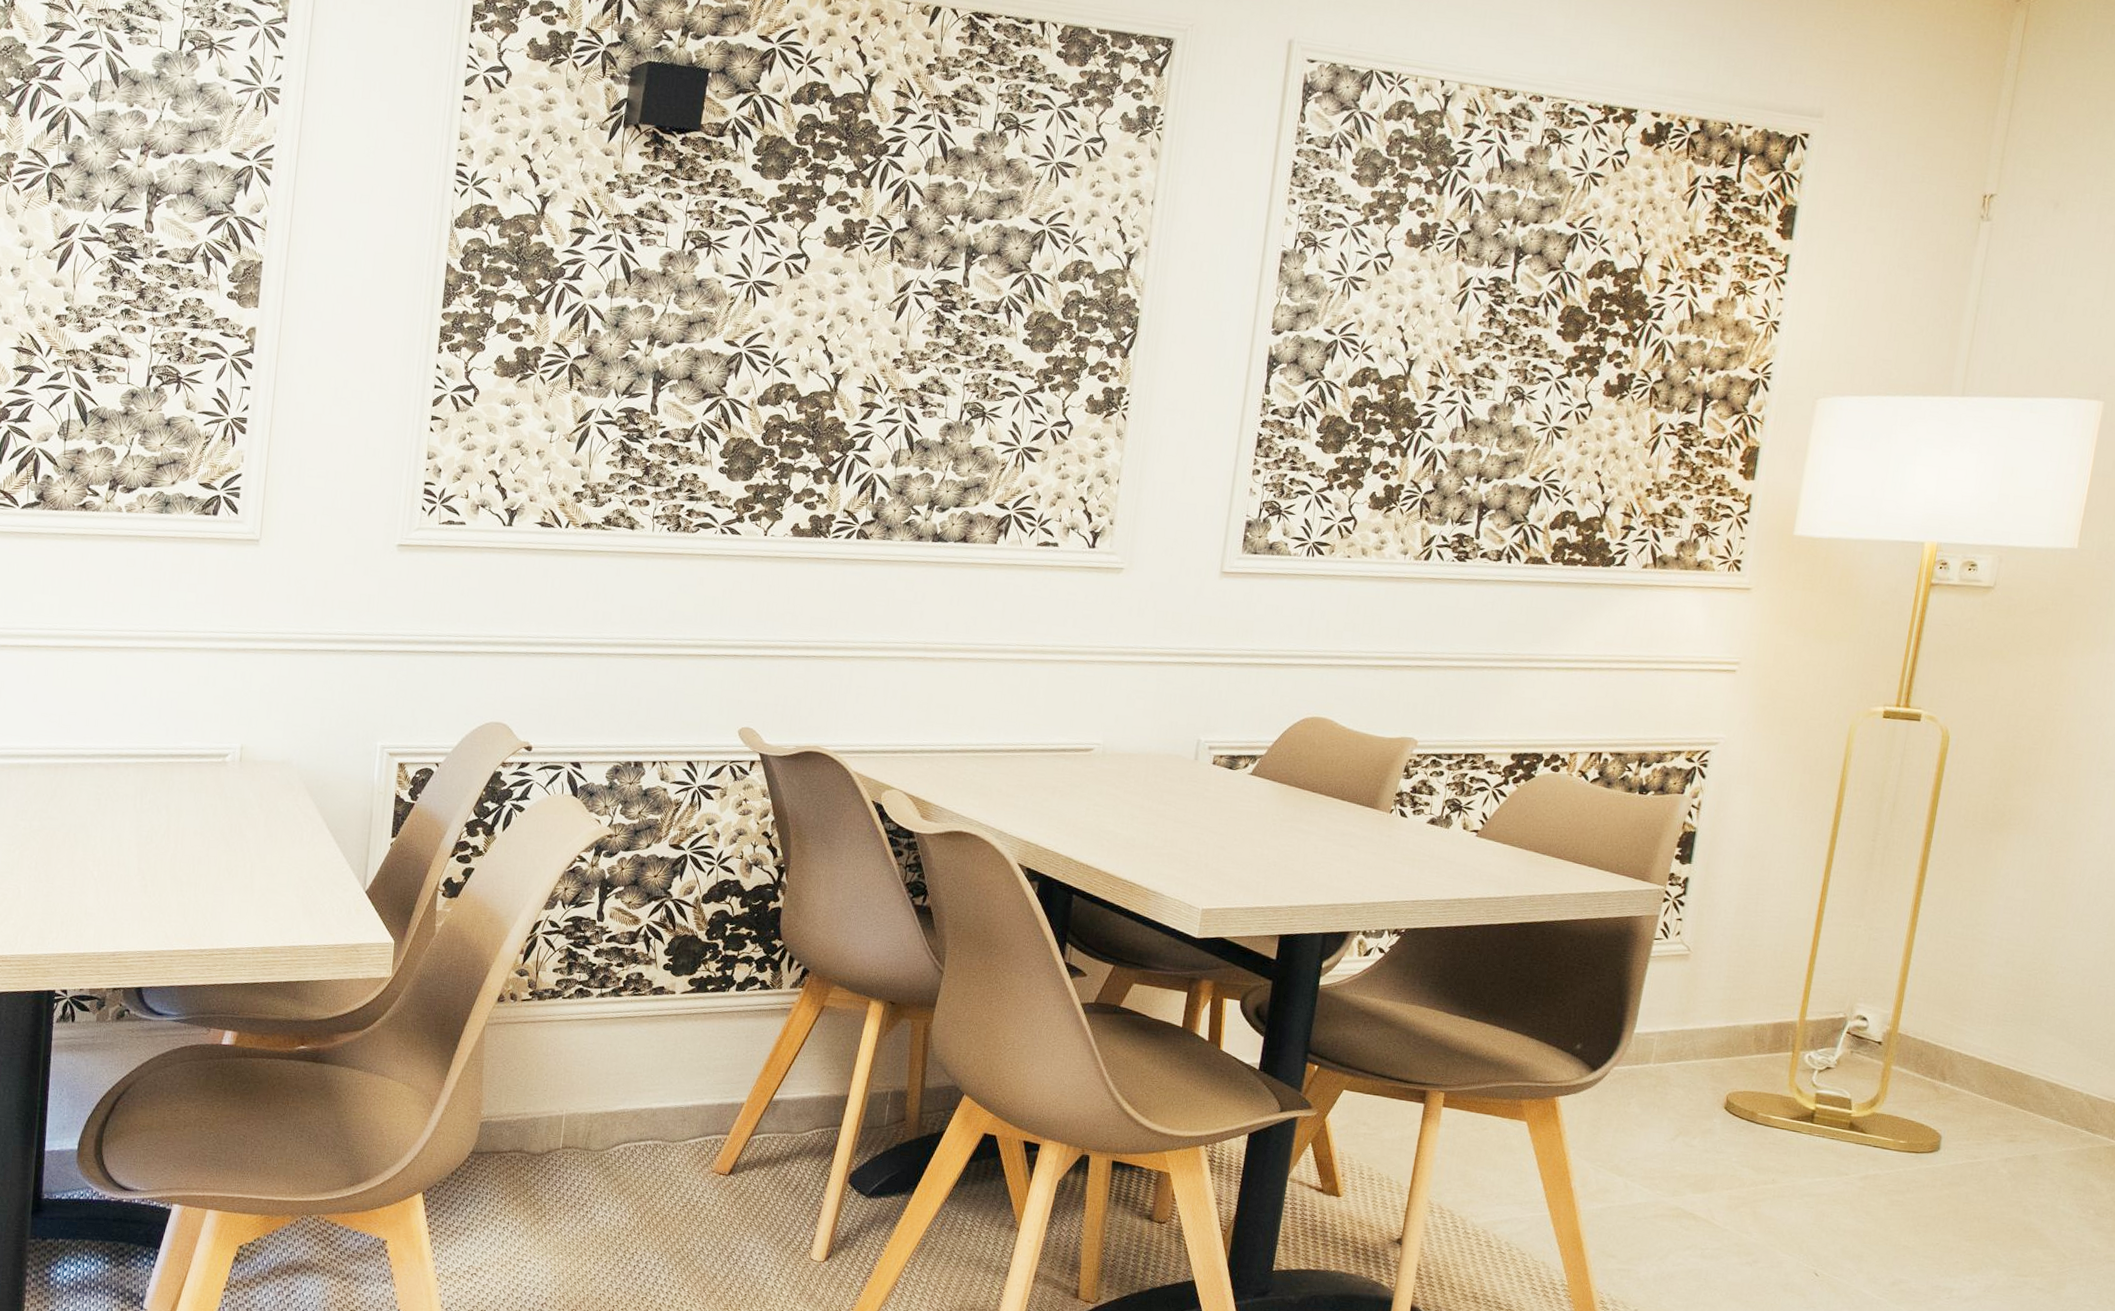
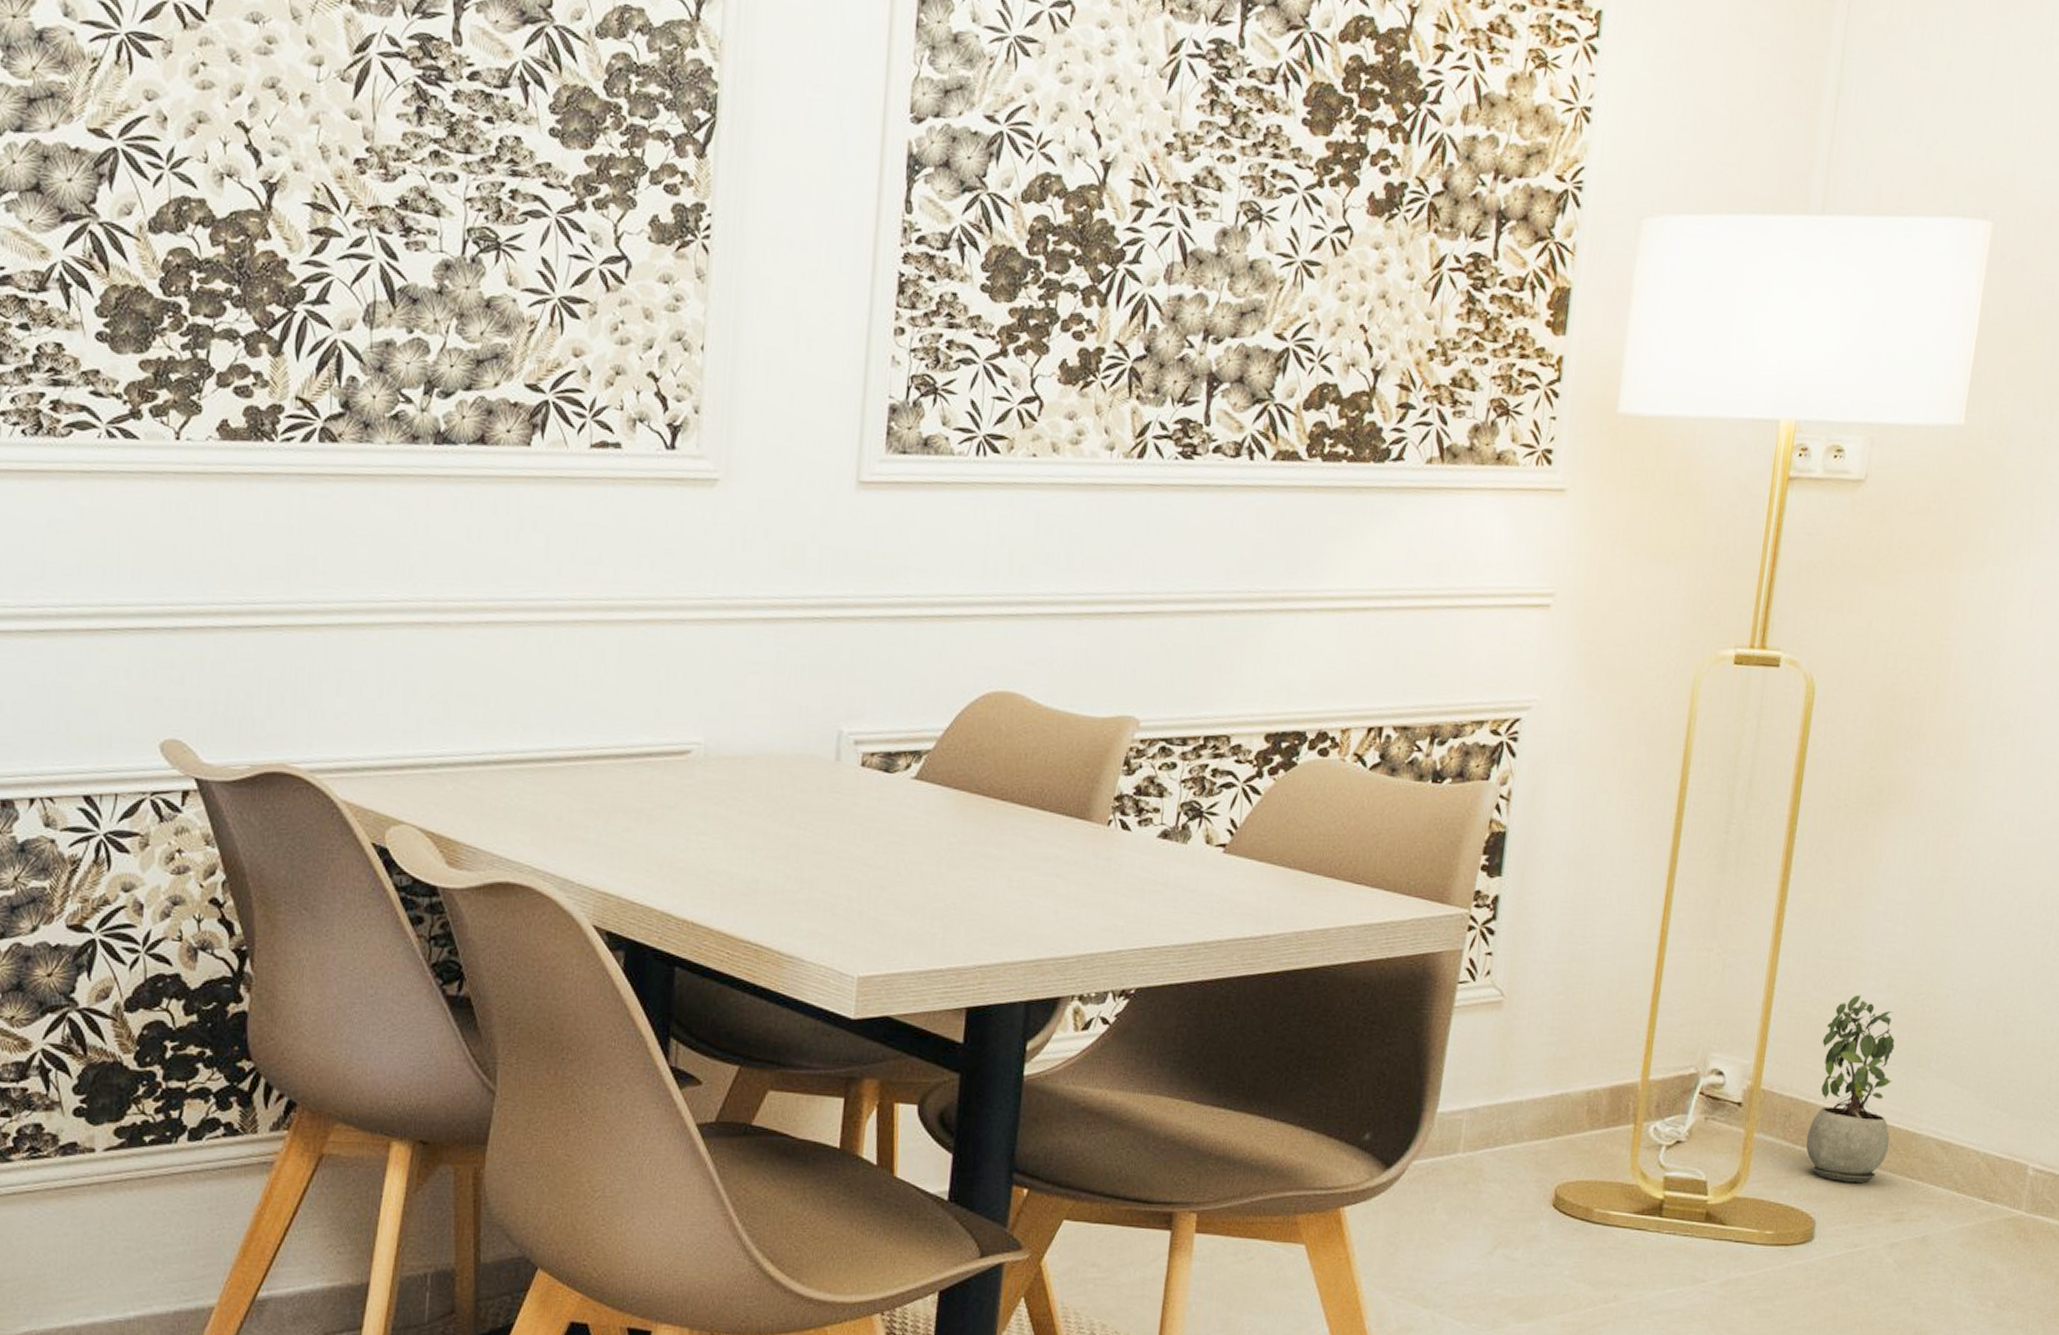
potted plant: none [1934,967,2012,1110] -> present [1805,995,1895,1182]

